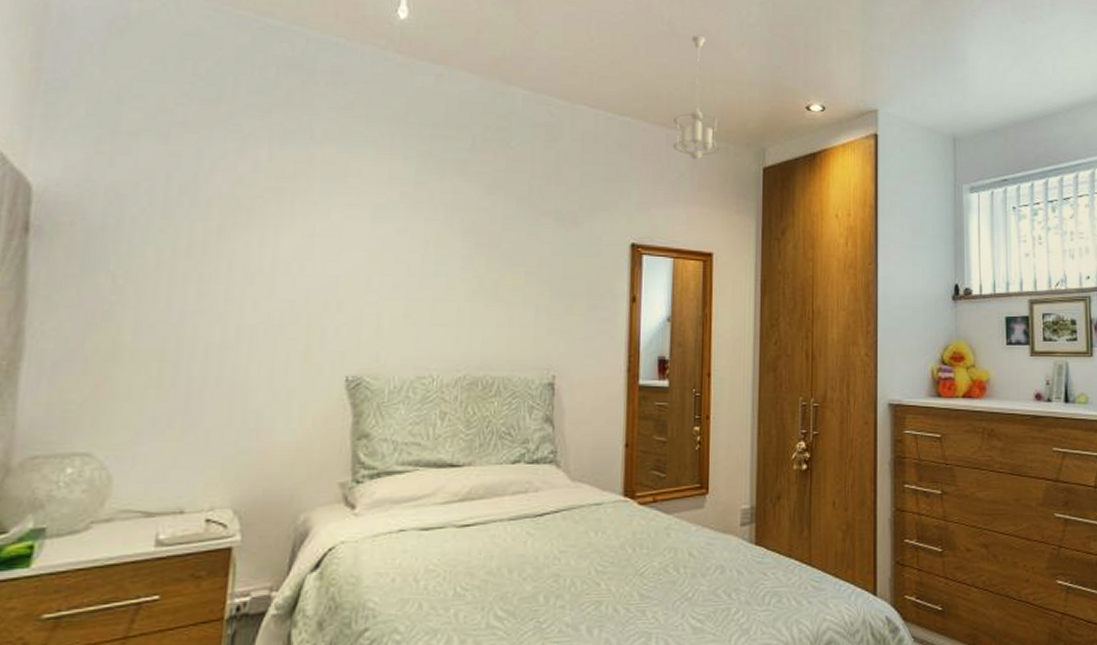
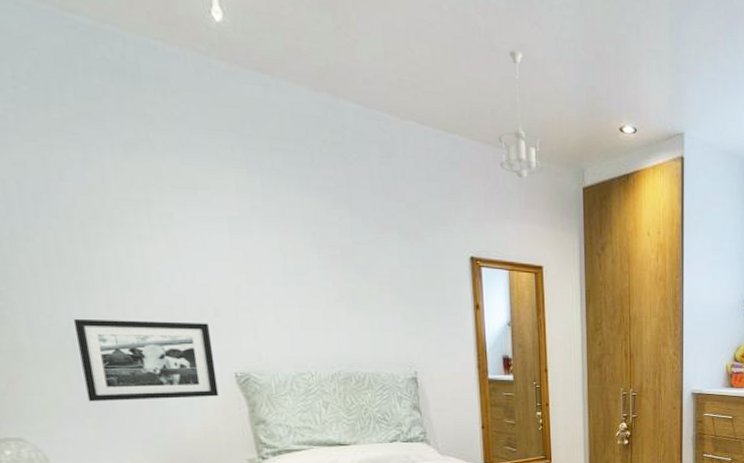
picture frame: none [175,315,329,410] -> present [73,319,219,402]

